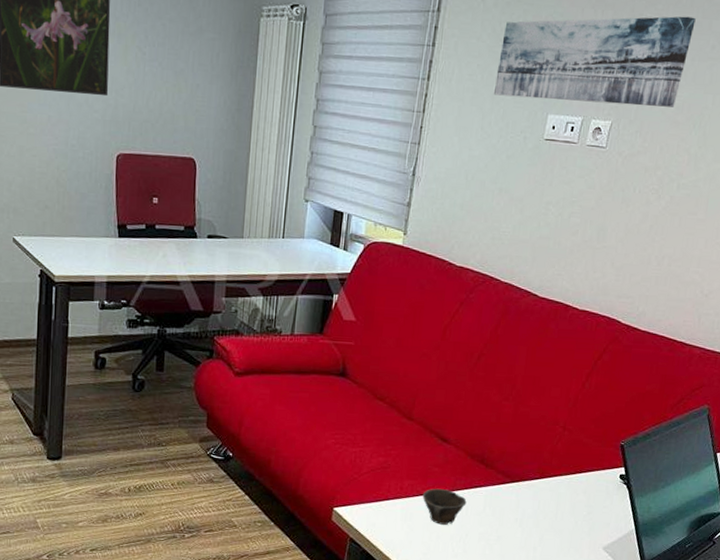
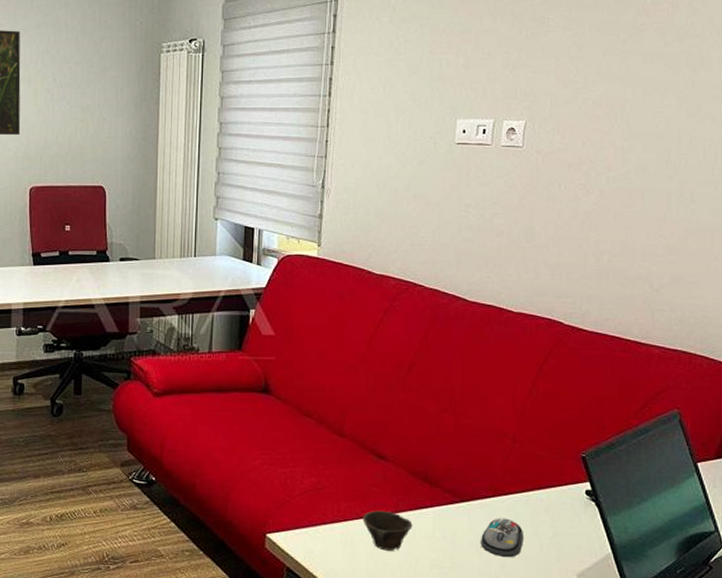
wall art: present [493,16,696,107] -> none [397,15,602,105]
computer mouse: none [524,497,563,532] -> present [480,518,524,558]

